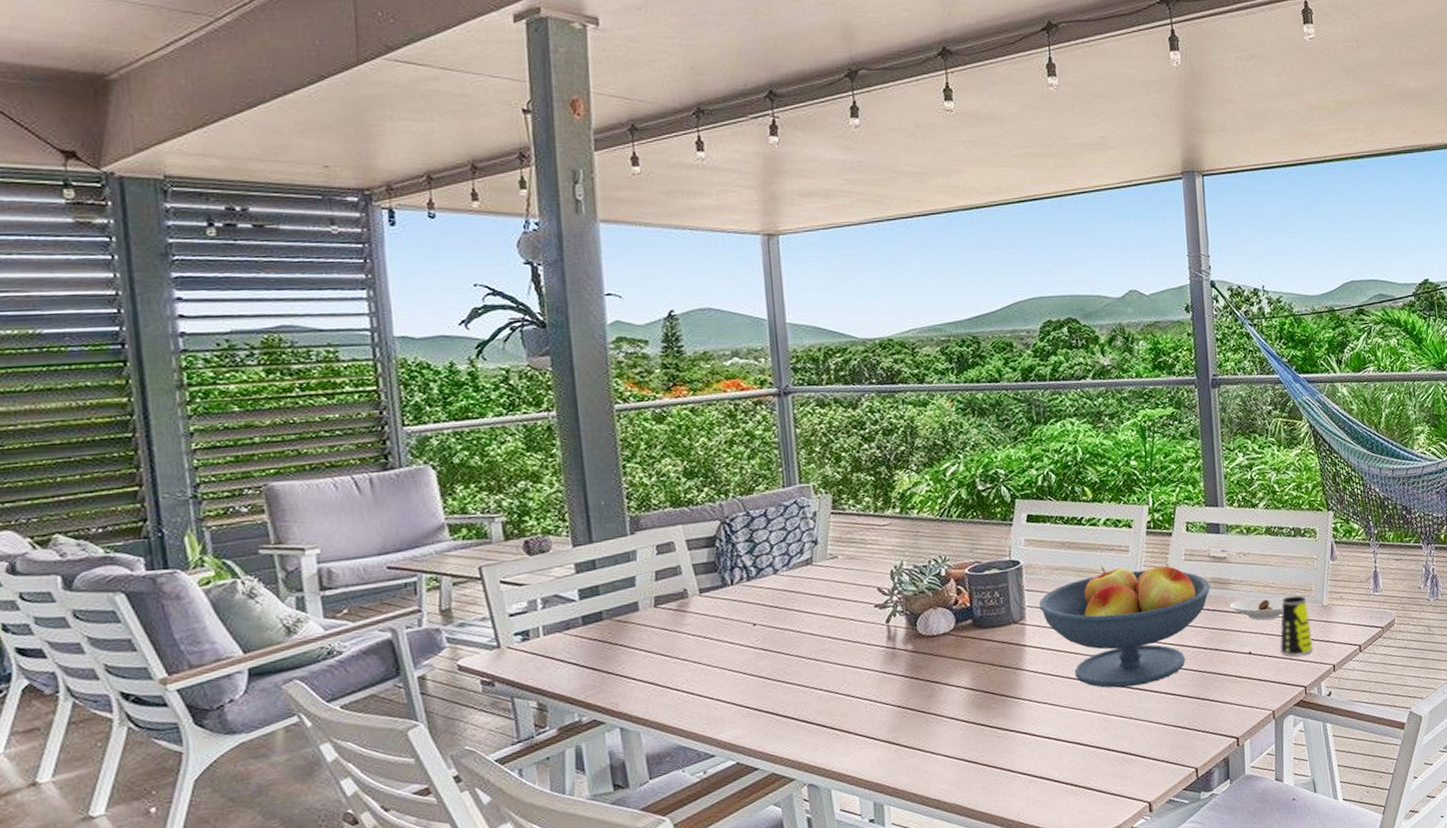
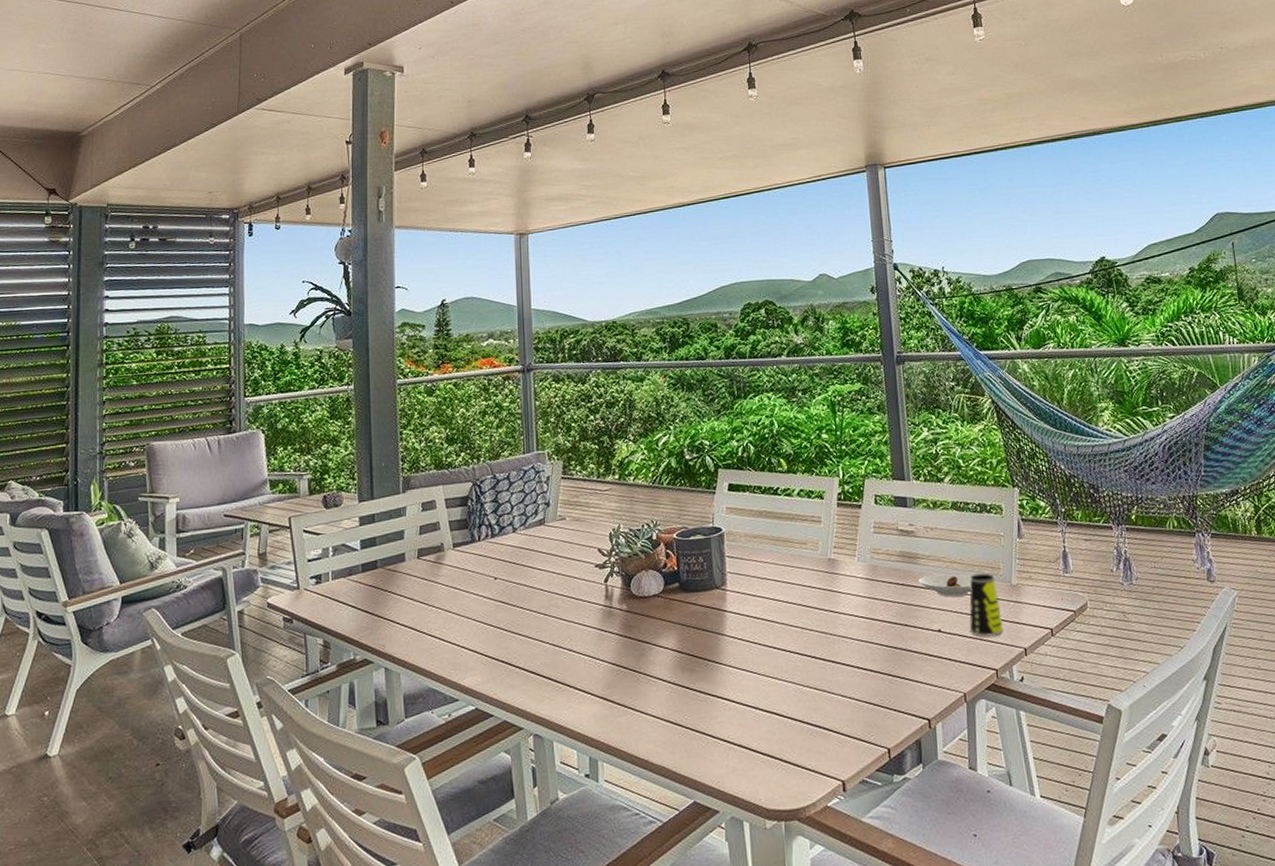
fruit bowl: present [1039,564,1211,688] -> none [739,536,900,659]

